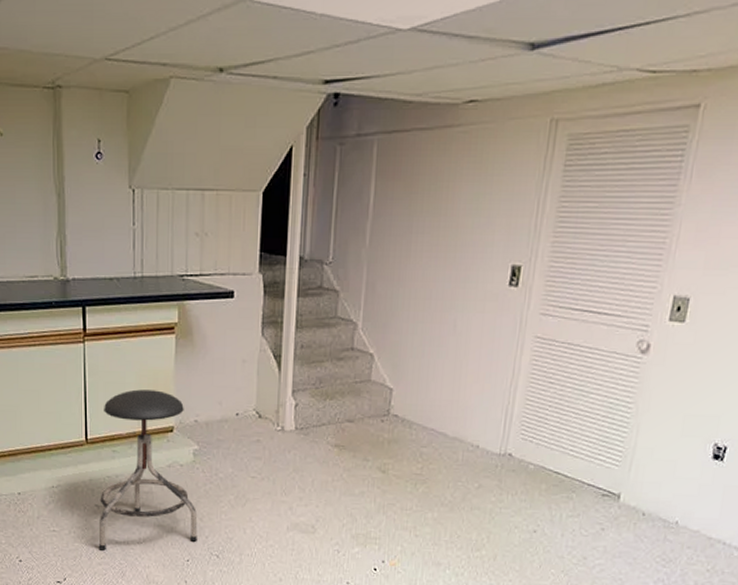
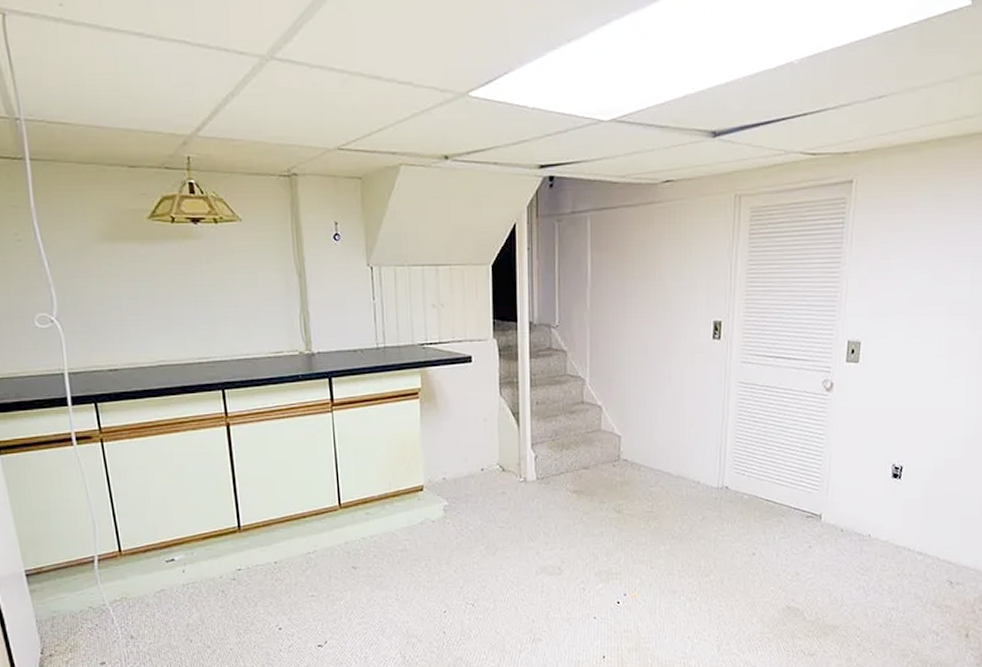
stool: present [98,389,198,550] -> none [355,452,453,610]

